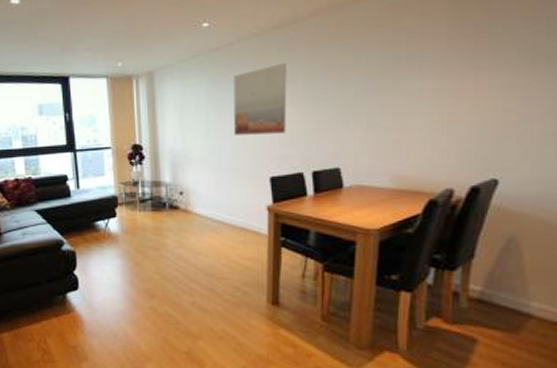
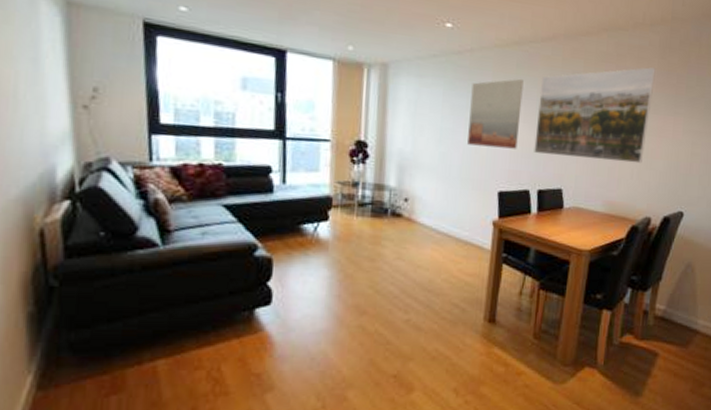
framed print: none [304,20,445,135] -> present [534,67,656,164]

